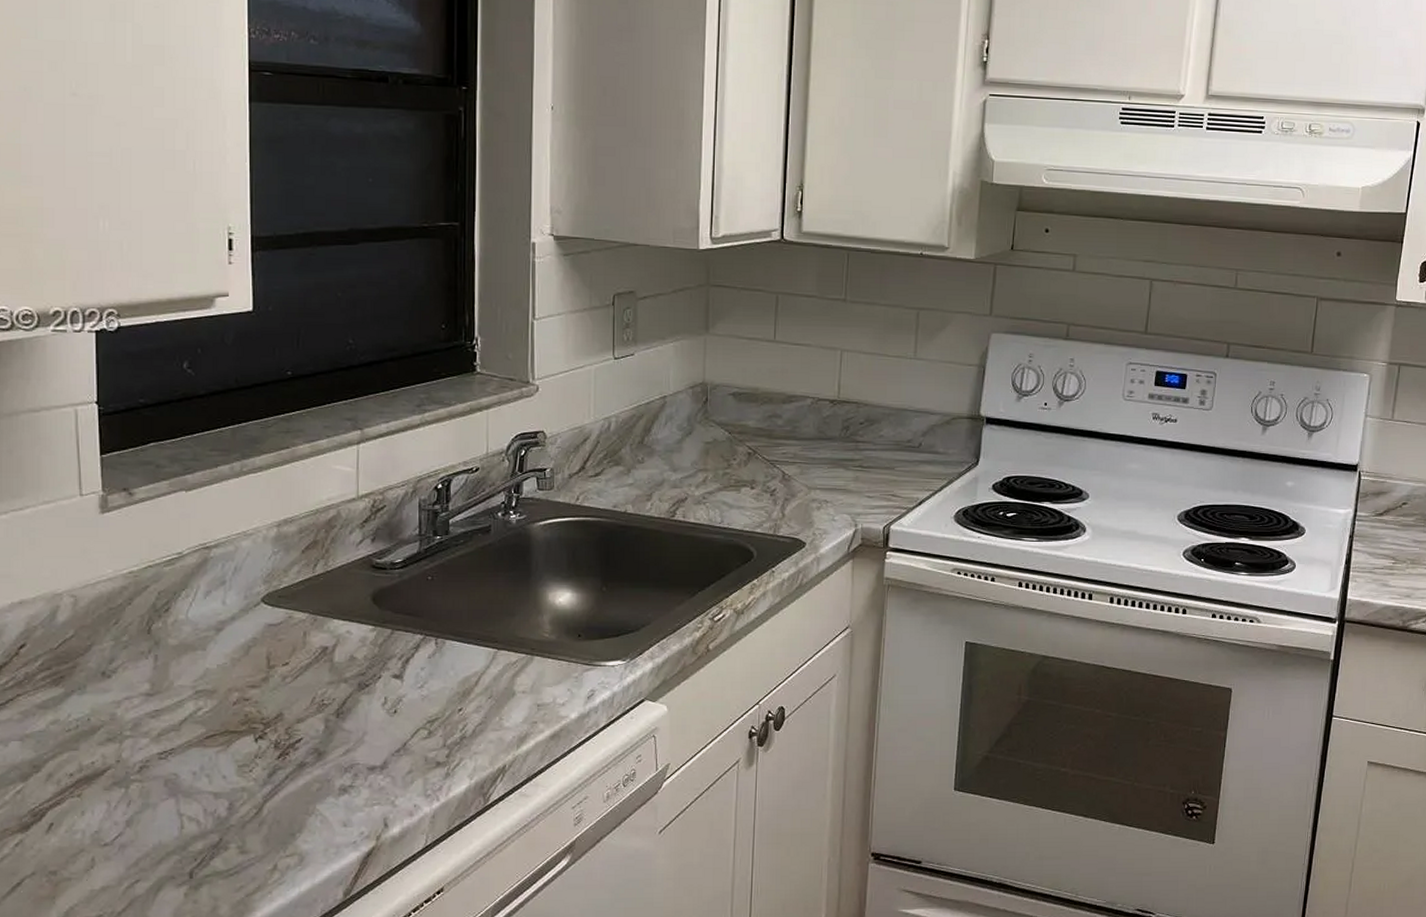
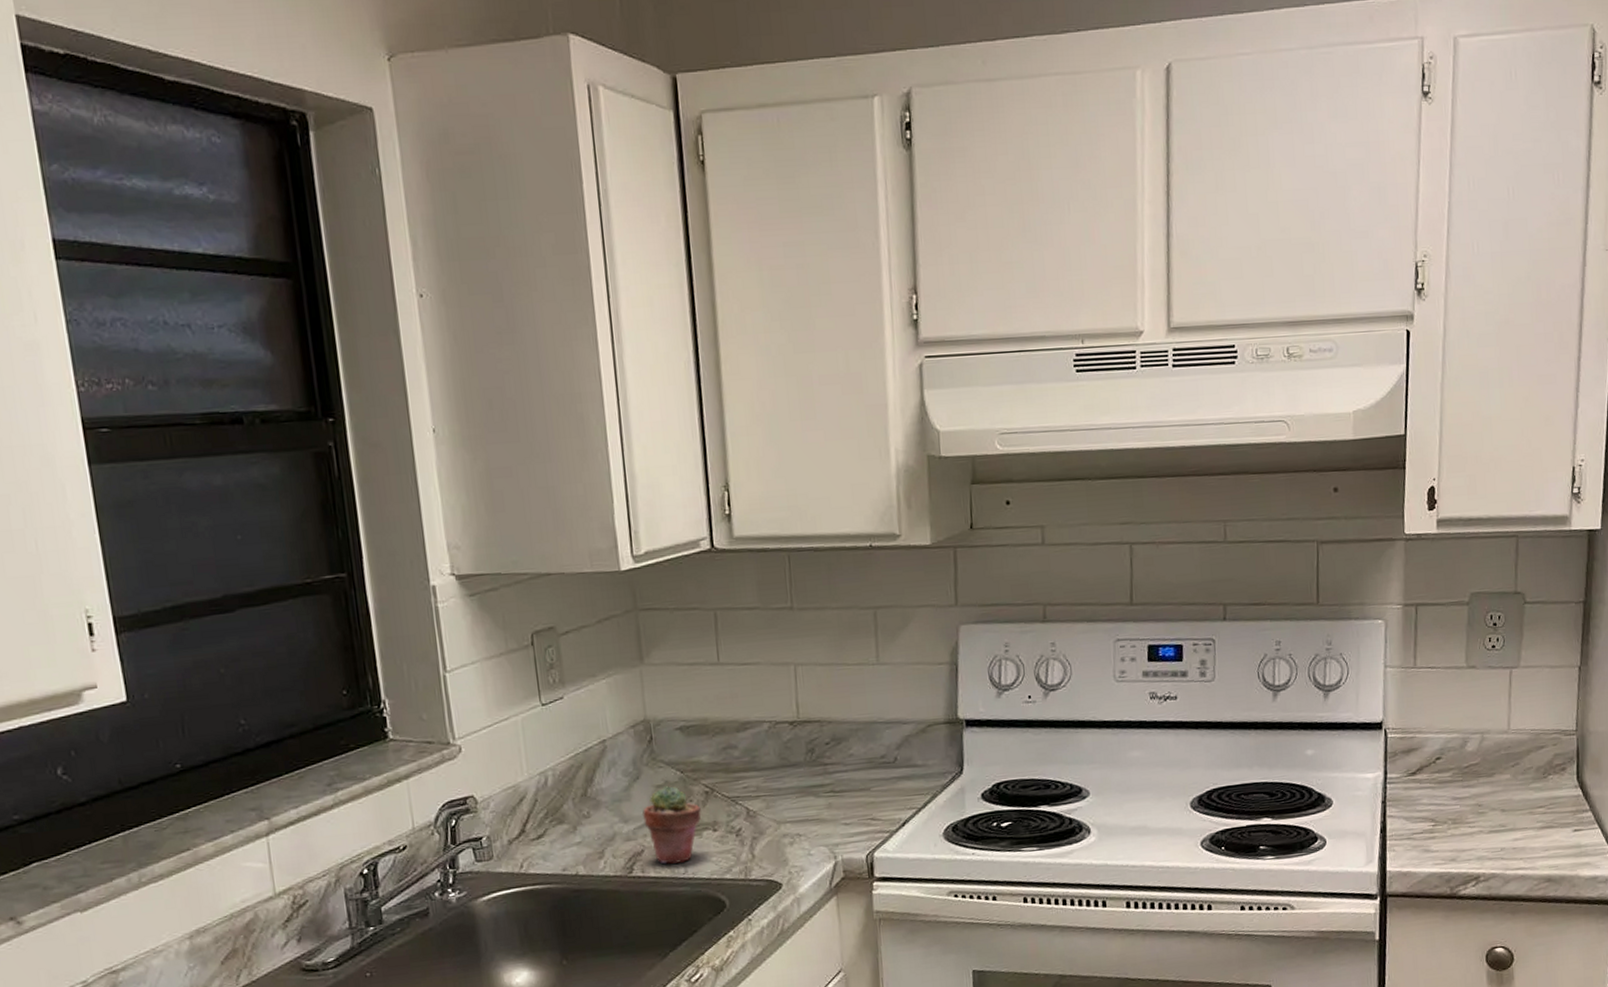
potted succulent: none [690,444,742,513] -> present [643,786,701,865]

